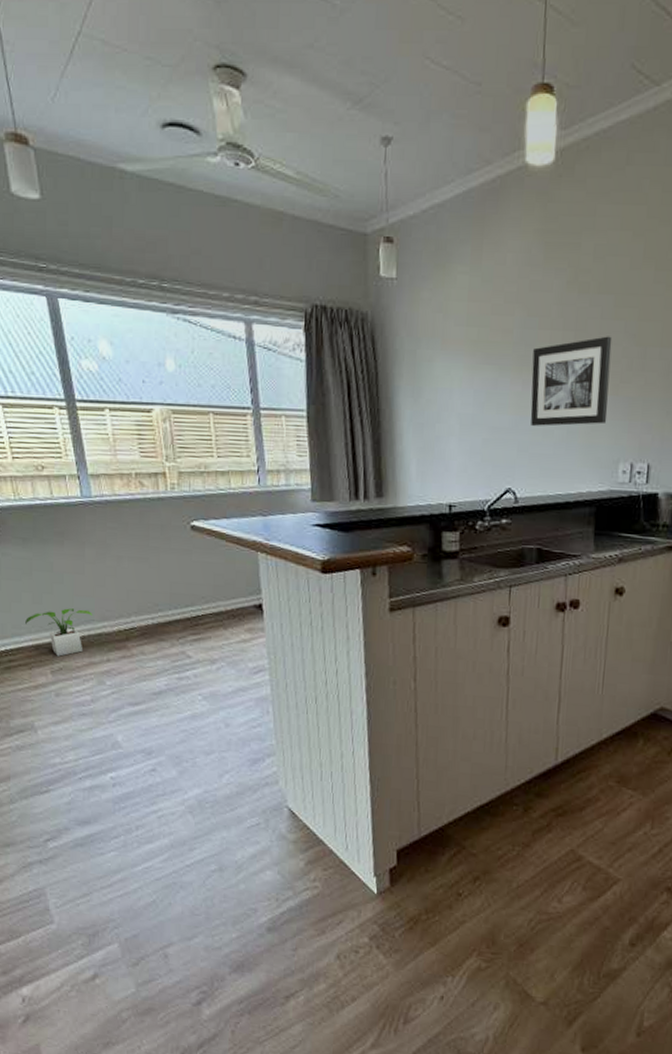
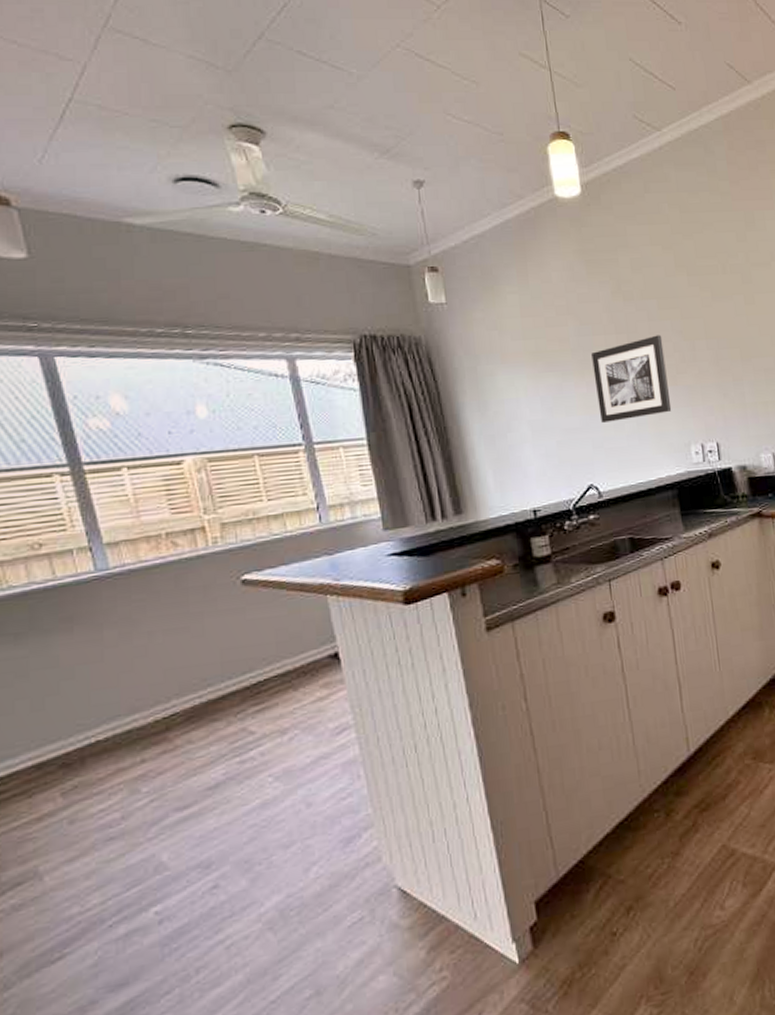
potted plant: present [25,608,93,657] -> none [21,704,119,772]

